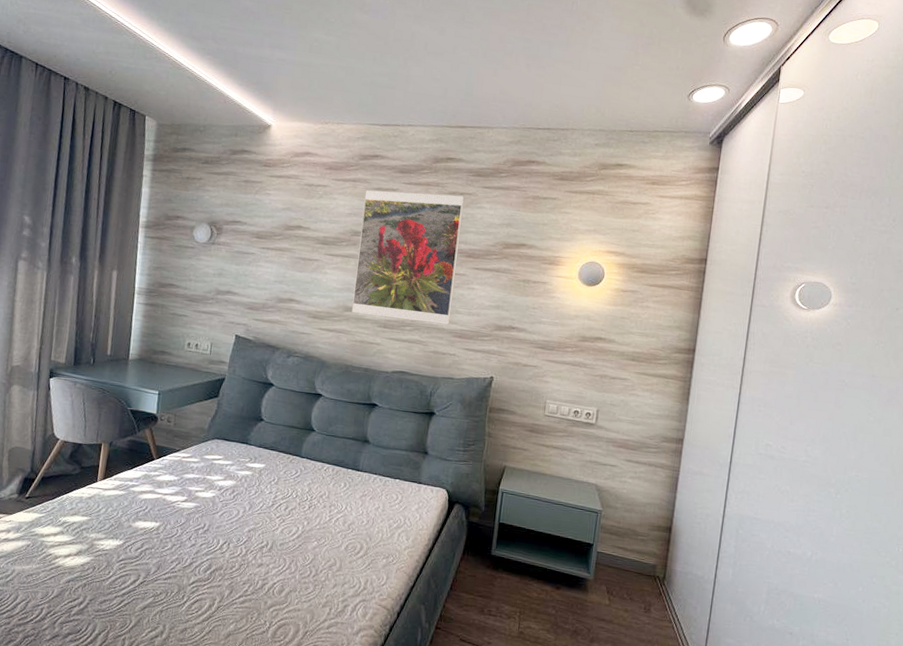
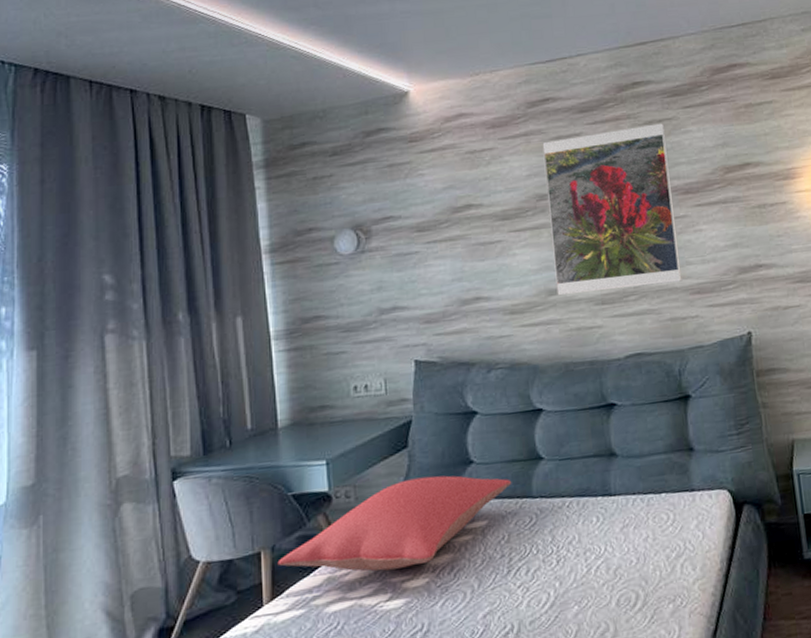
pillow: none [112,420,289,483] -> present [277,475,512,571]

